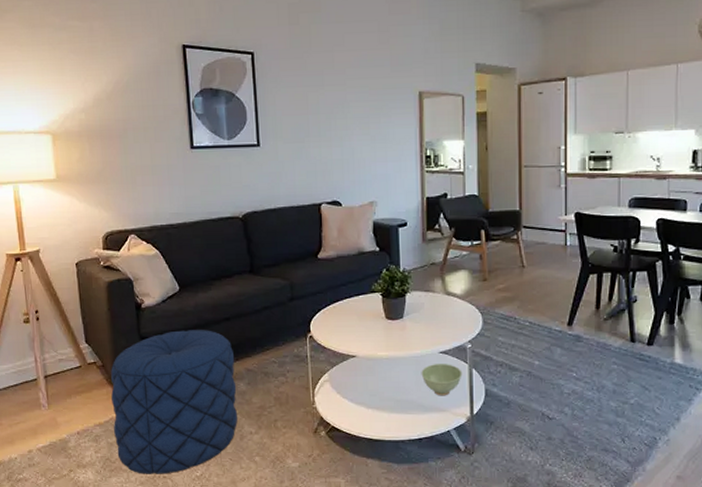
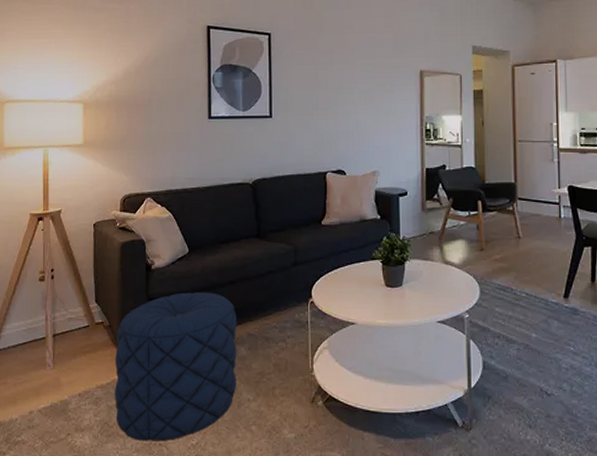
bowl: present [421,364,462,396] -> none [419,334,460,368]

